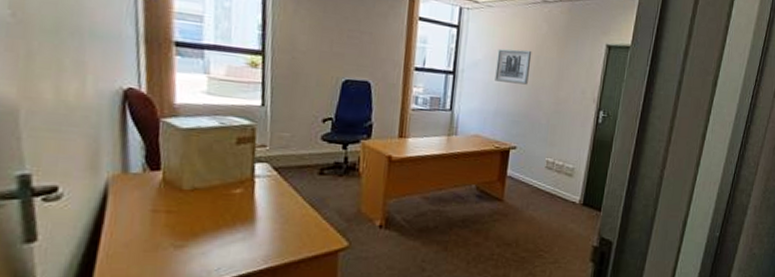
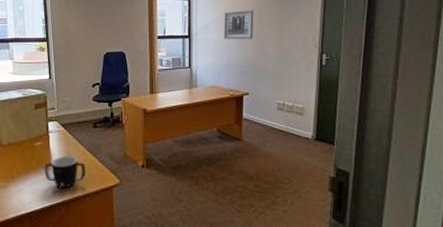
mug: none [243,209,303,251] -> present [44,156,85,188]

